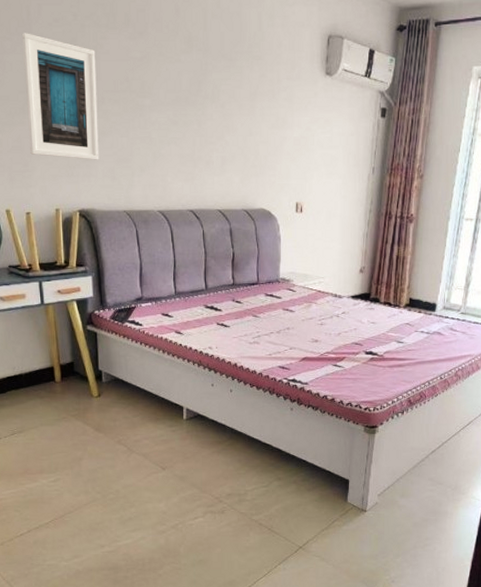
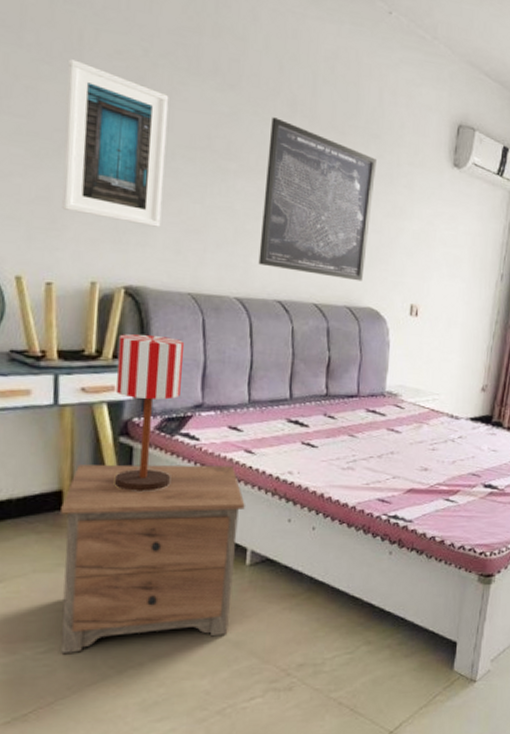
nightstand: none [54,344,179,482] -> present [61,464,245,653]
table lamp: none [79,246,125,366] -> present [114,334,185,492]
wall art: none [173,55,260,187] -> present [258,117,376,282]

